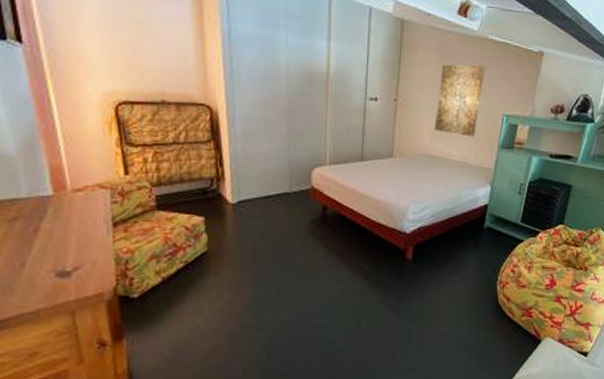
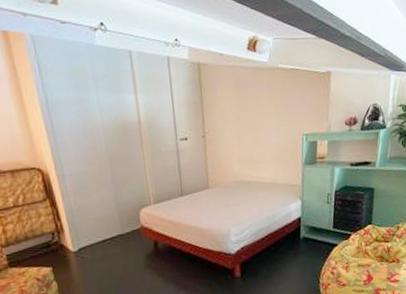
wall art: present [434,64,486,137] -> none [240,93,281,160]

